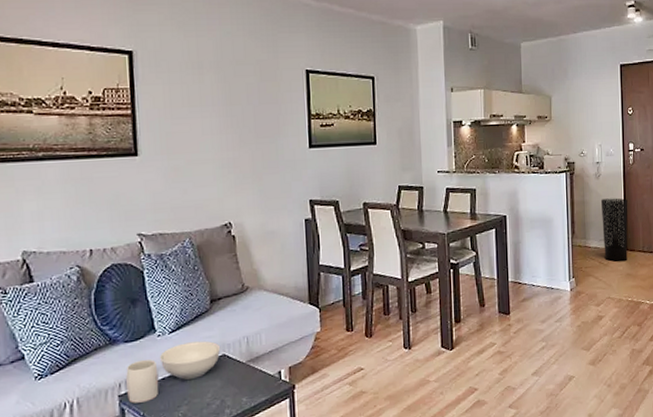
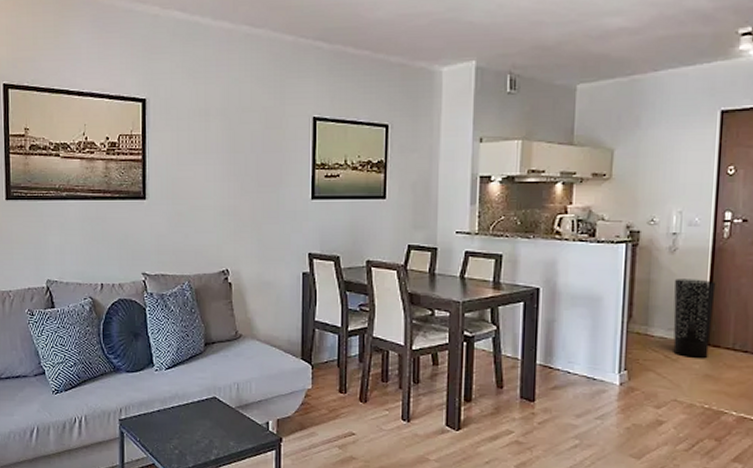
mug: present [126,359,159,404] -> none [126,390,154,429]
bowl: present [159,340,221,380] -> none [155,380,212,415]

